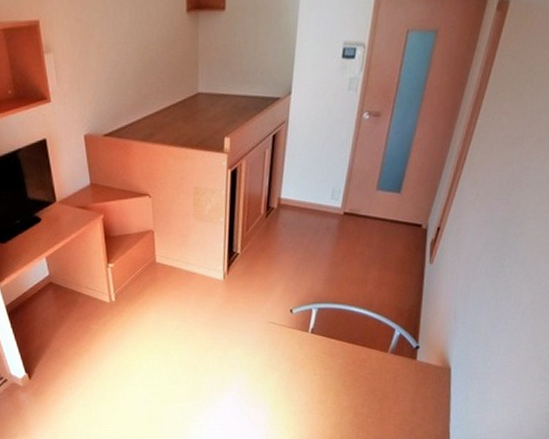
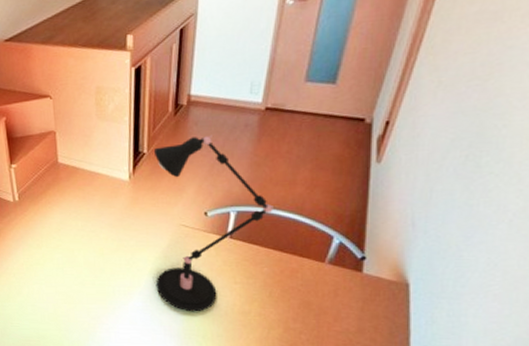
desk lamp: none [245,236,348,404] -> present [153,134,273,312]

